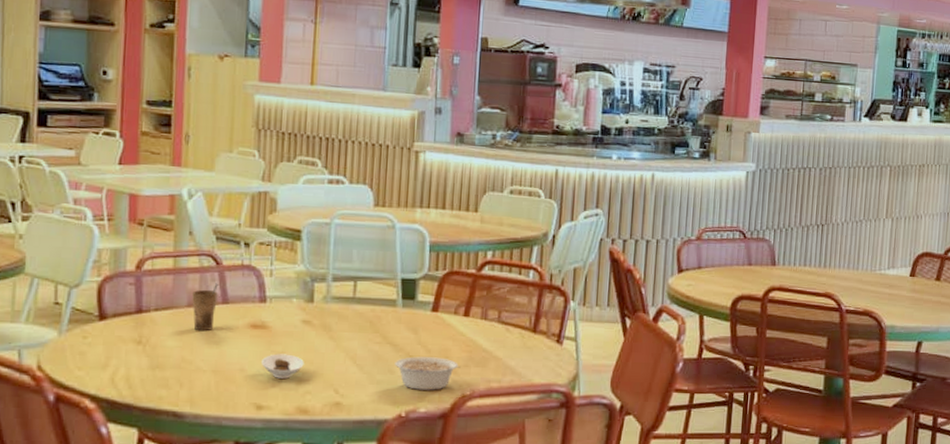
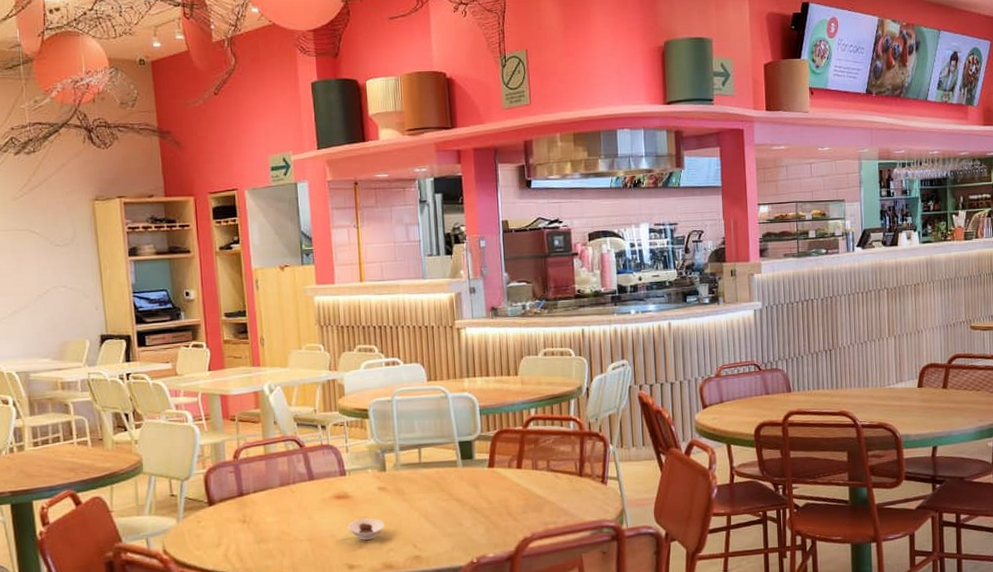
cup: present [192,283,218,331] -> none [283,463,305,506]
legume: present [395,357,461,390] -> none [462,507,520,538]

